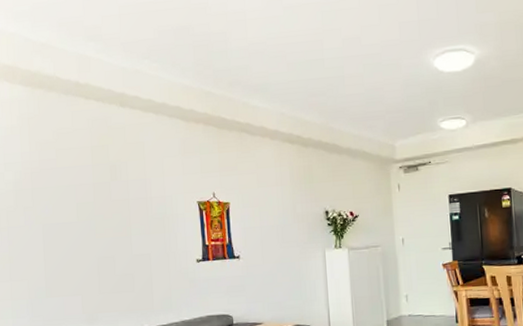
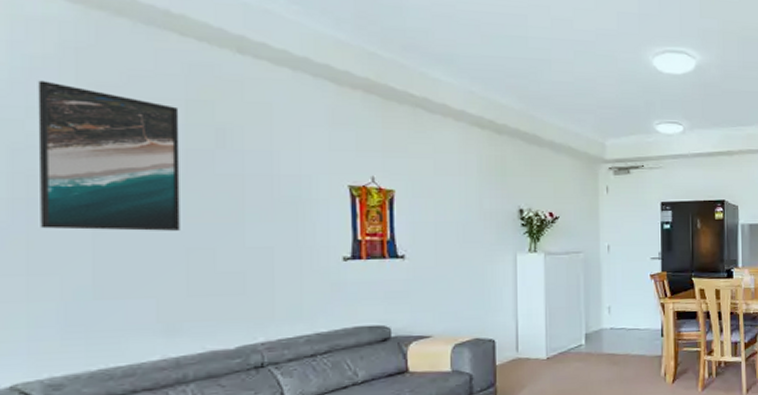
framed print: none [9,144,93,248] -> present [38,80,180,231]

